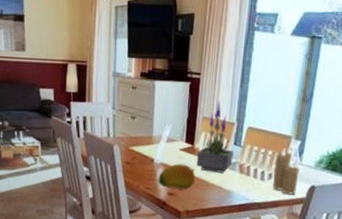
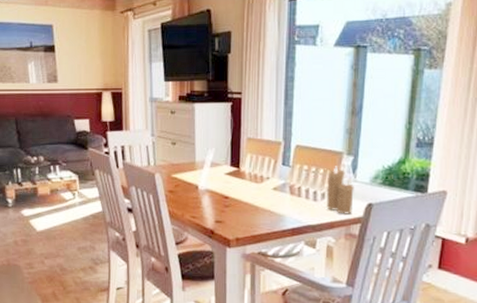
fruit: present [158,164,196,189] -> none [204,189,244,216]
potted plant: present [197,100,234,173] -> none [244,119,282,196]

